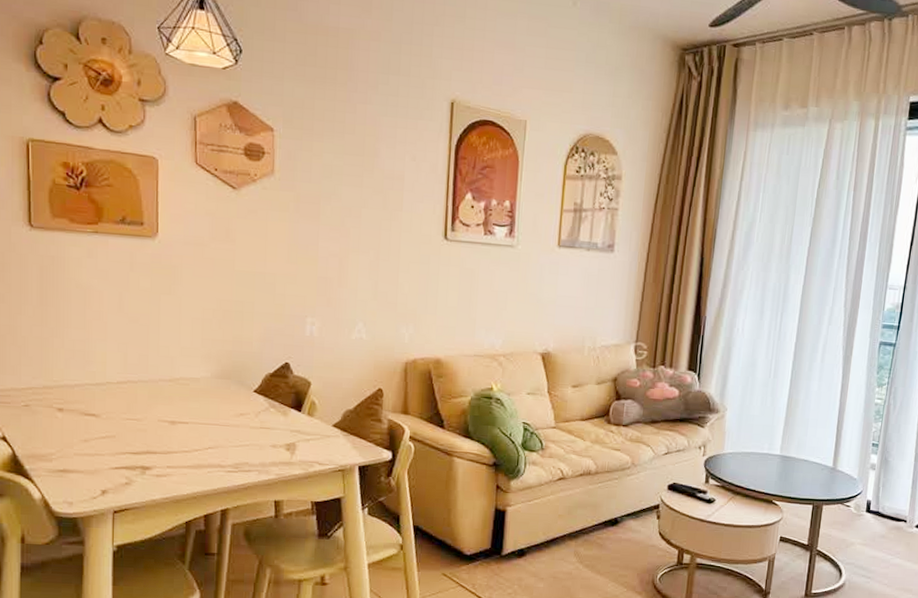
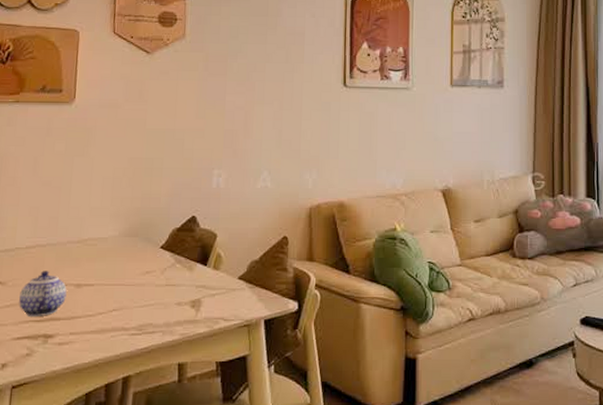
teapot: none [114,406,161,450] -> present [19,271,67,318]

